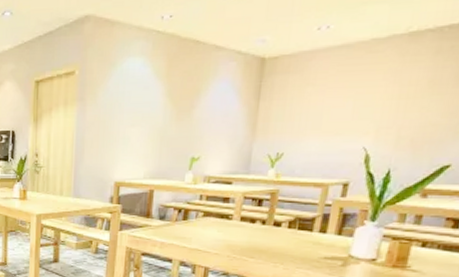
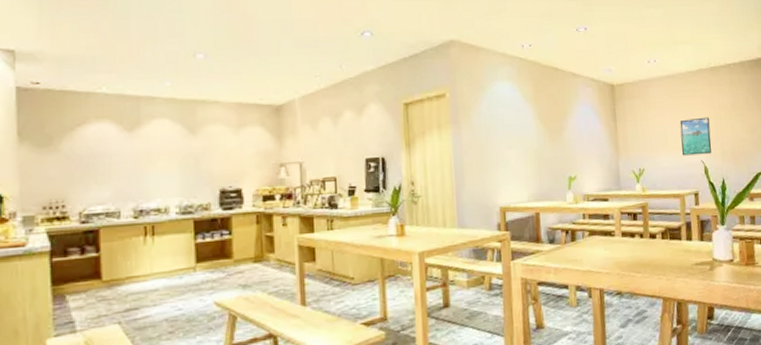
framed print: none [337,96,389,141] -> present [679,117,712,156]

